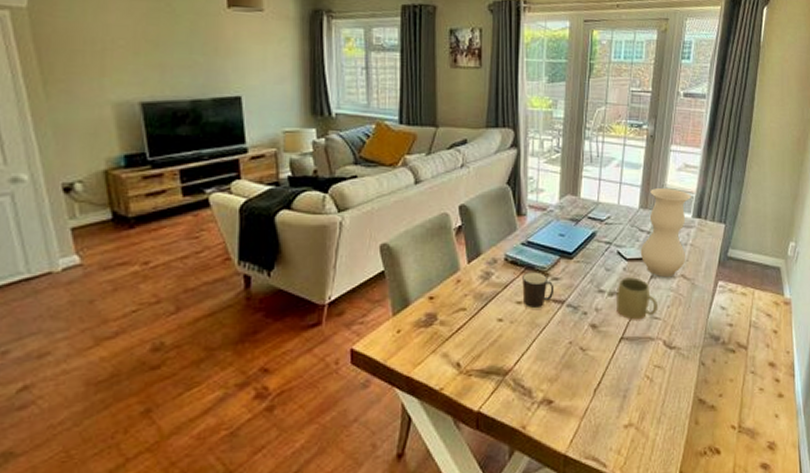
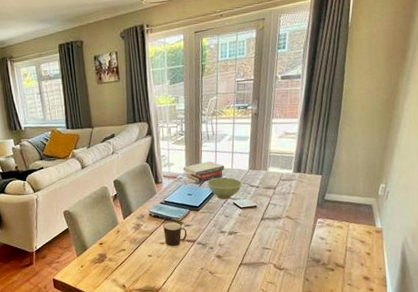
books: none [555,191,610,219] -> present [182,160,225,182]
bowl: none [586,214,630,247] -> present [207,177,243,200]
mug: present [617,277,658,320] -> none [235,220,268,251]
vase: present [640,188,691,278] -> none [251,152,291,219]

